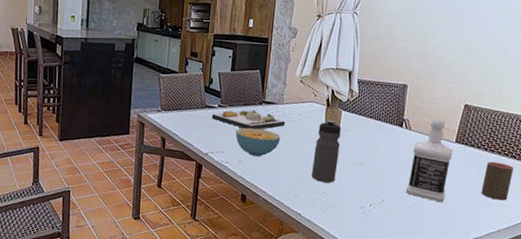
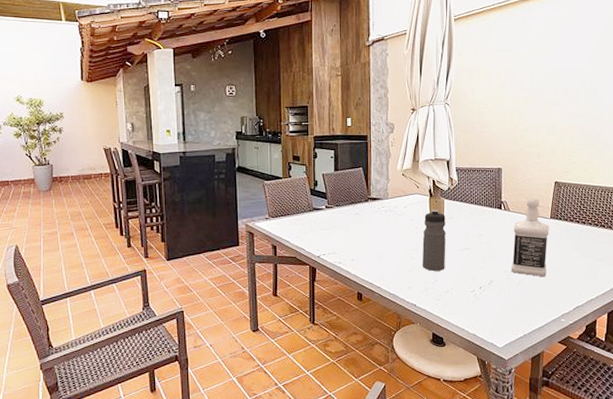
dinner plate: present [211,109,286,130] -> none [320,207,393,227]
cereal bowl: present [235,127,281,156] -> none [345,225,390,253]
cup: present [481,161,514,201] -> none [578,232,605,268]

